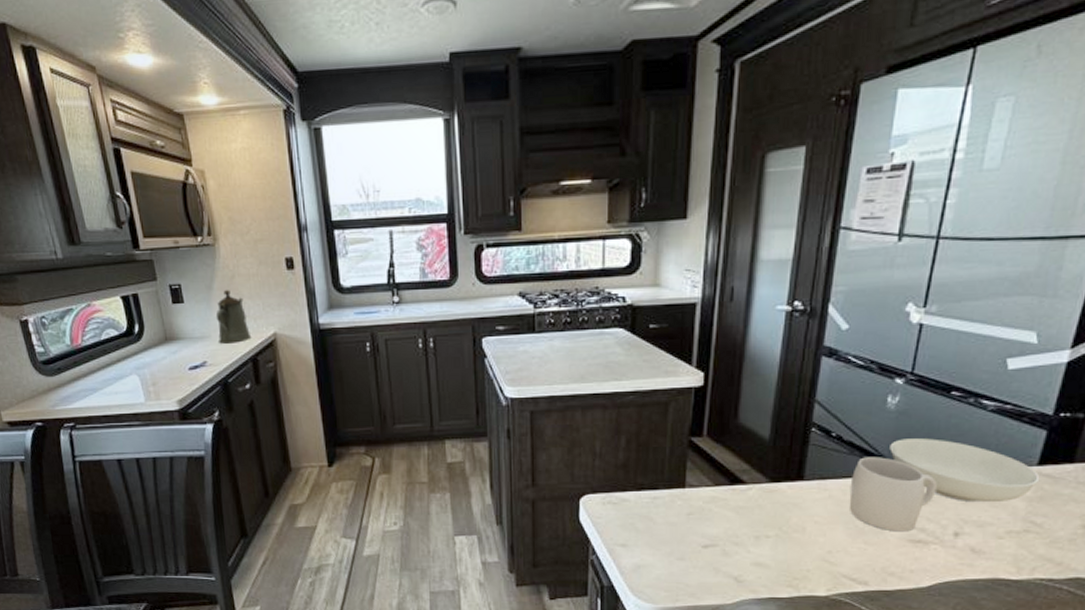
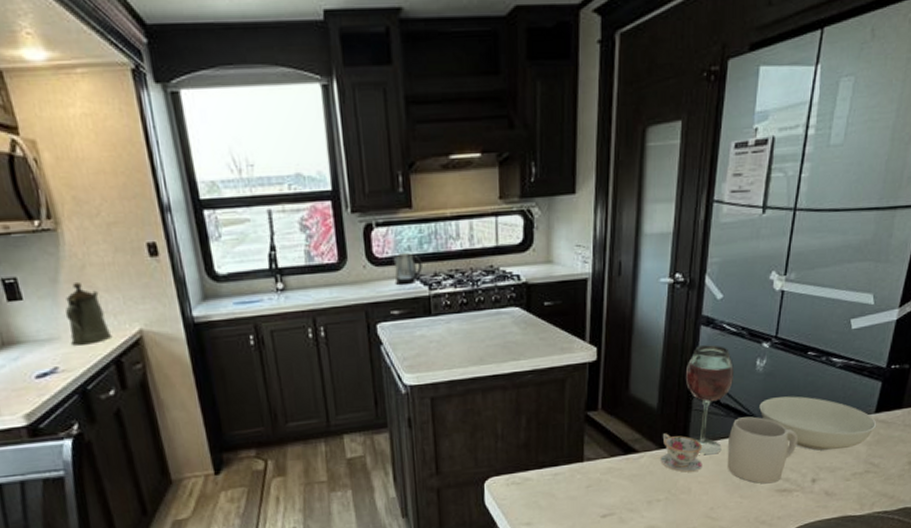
kettle: none [501,272,528,303] -> present [393,253,422,286]
teacup: none [771,466,821,510] -> present [660,433,703,473]
wineglass: none [802,377,861,494] -> present [685,345,735,455]

